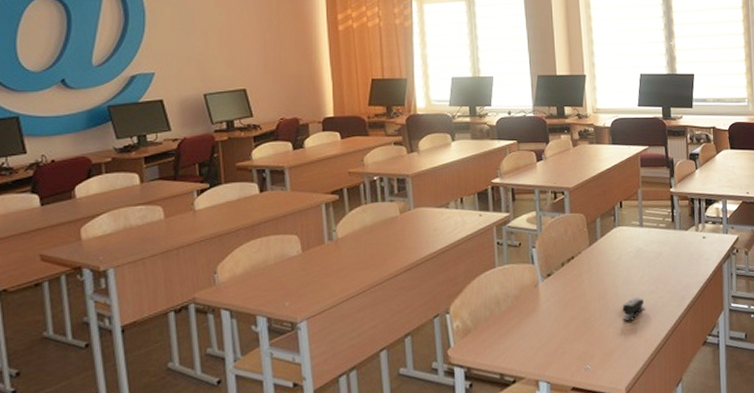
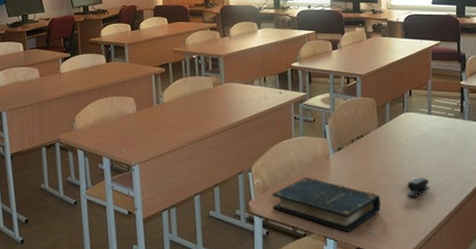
book: none [474,311,596,372] -> present [272,177,381,233]

